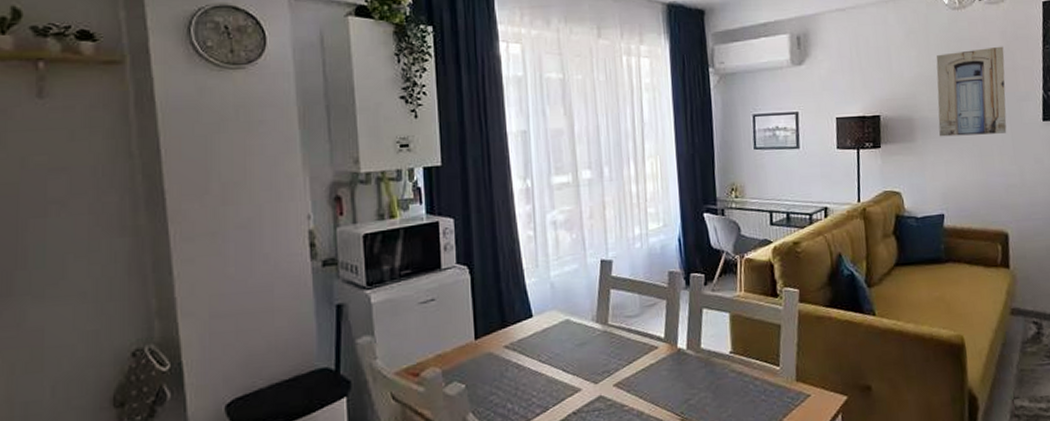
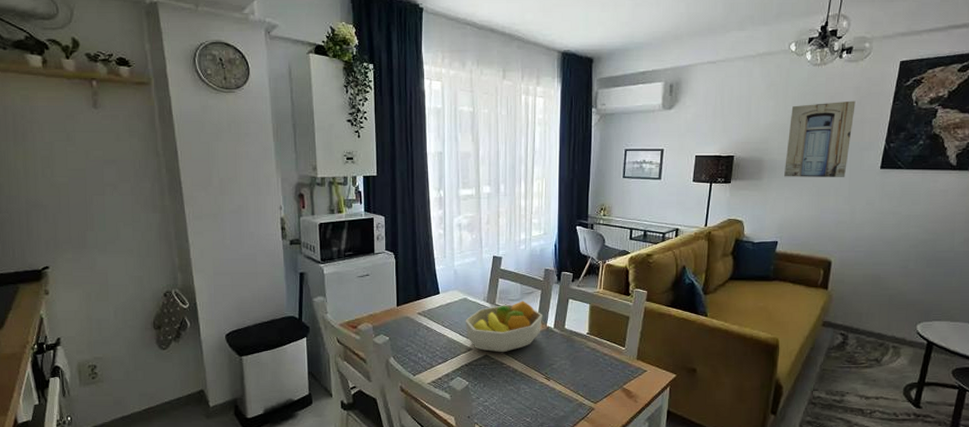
fruit bowl: none [569,316,671,391] -> present [465,301,543,353]

